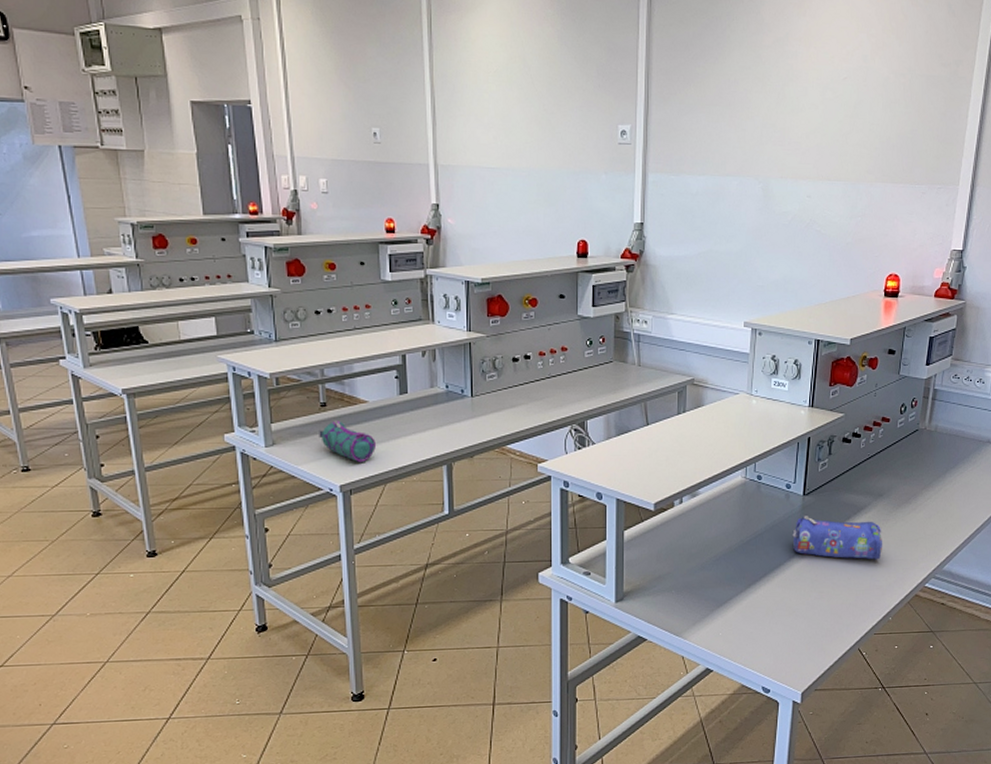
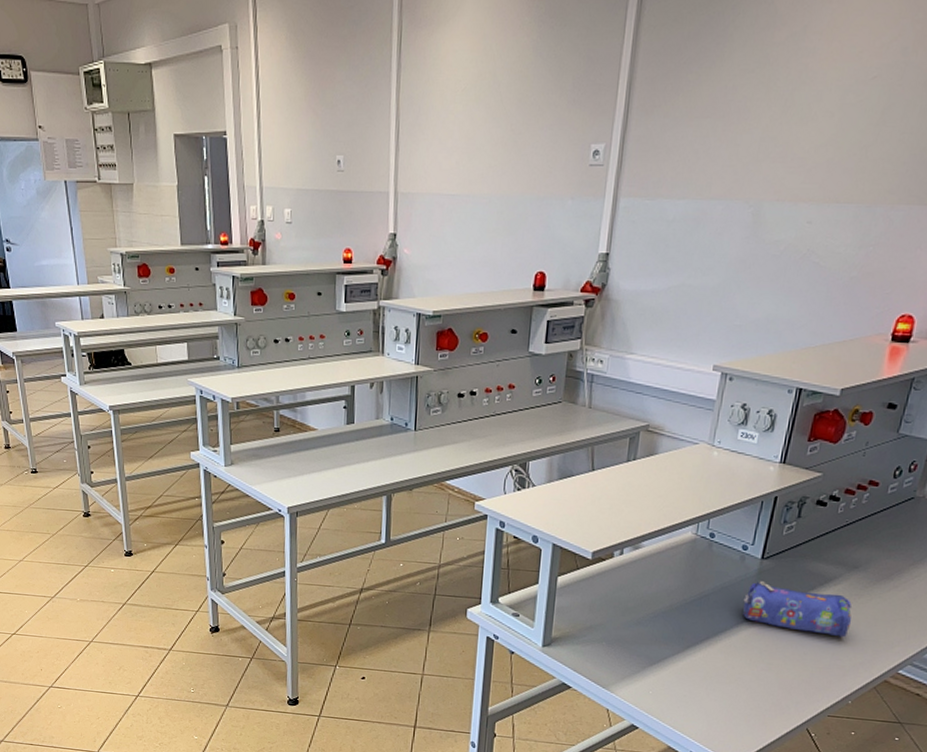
pencil case: present [319,420,376,462] -> none [272,446,322,487]

